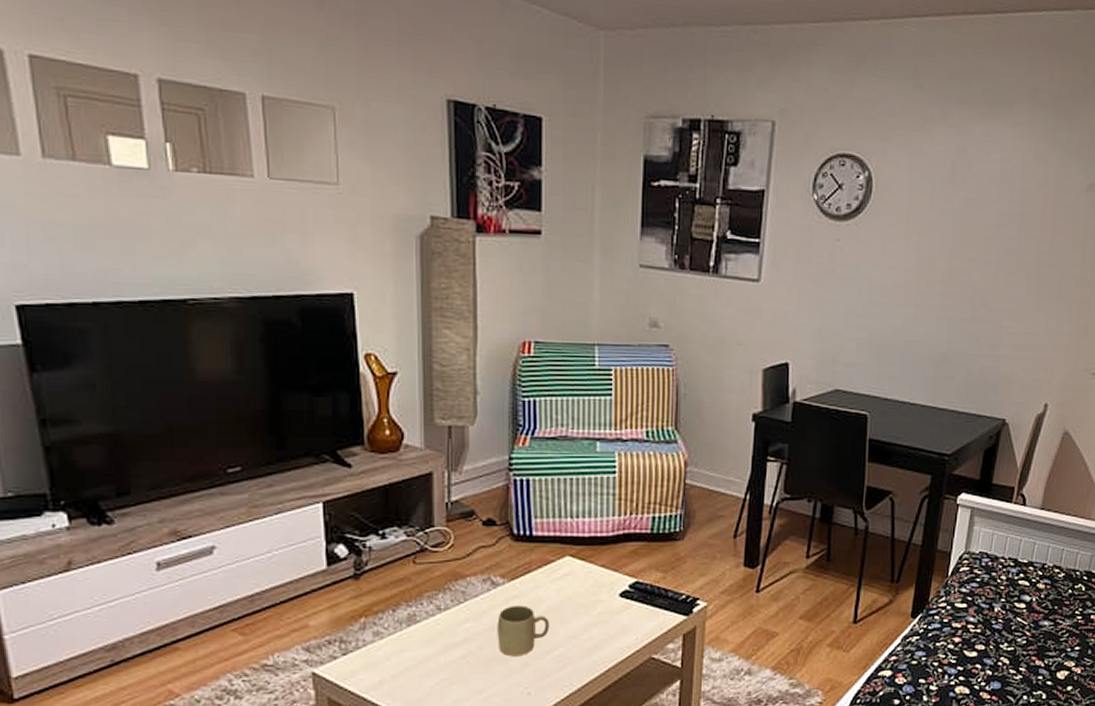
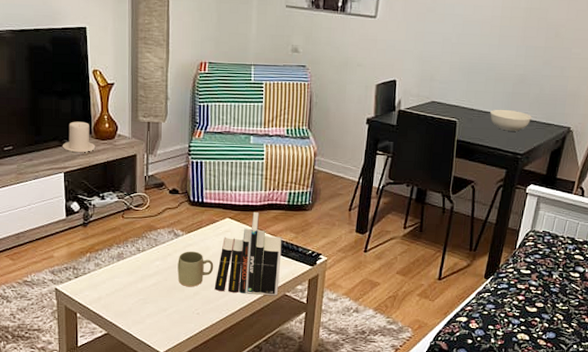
candle: none [319,427,371,473] -> present [62,121,96,153]
book: none [551,545,645,661] -> present [214,212,282,296]
bowl: none [908,398,960,426] -> present [490,109,532,131]

